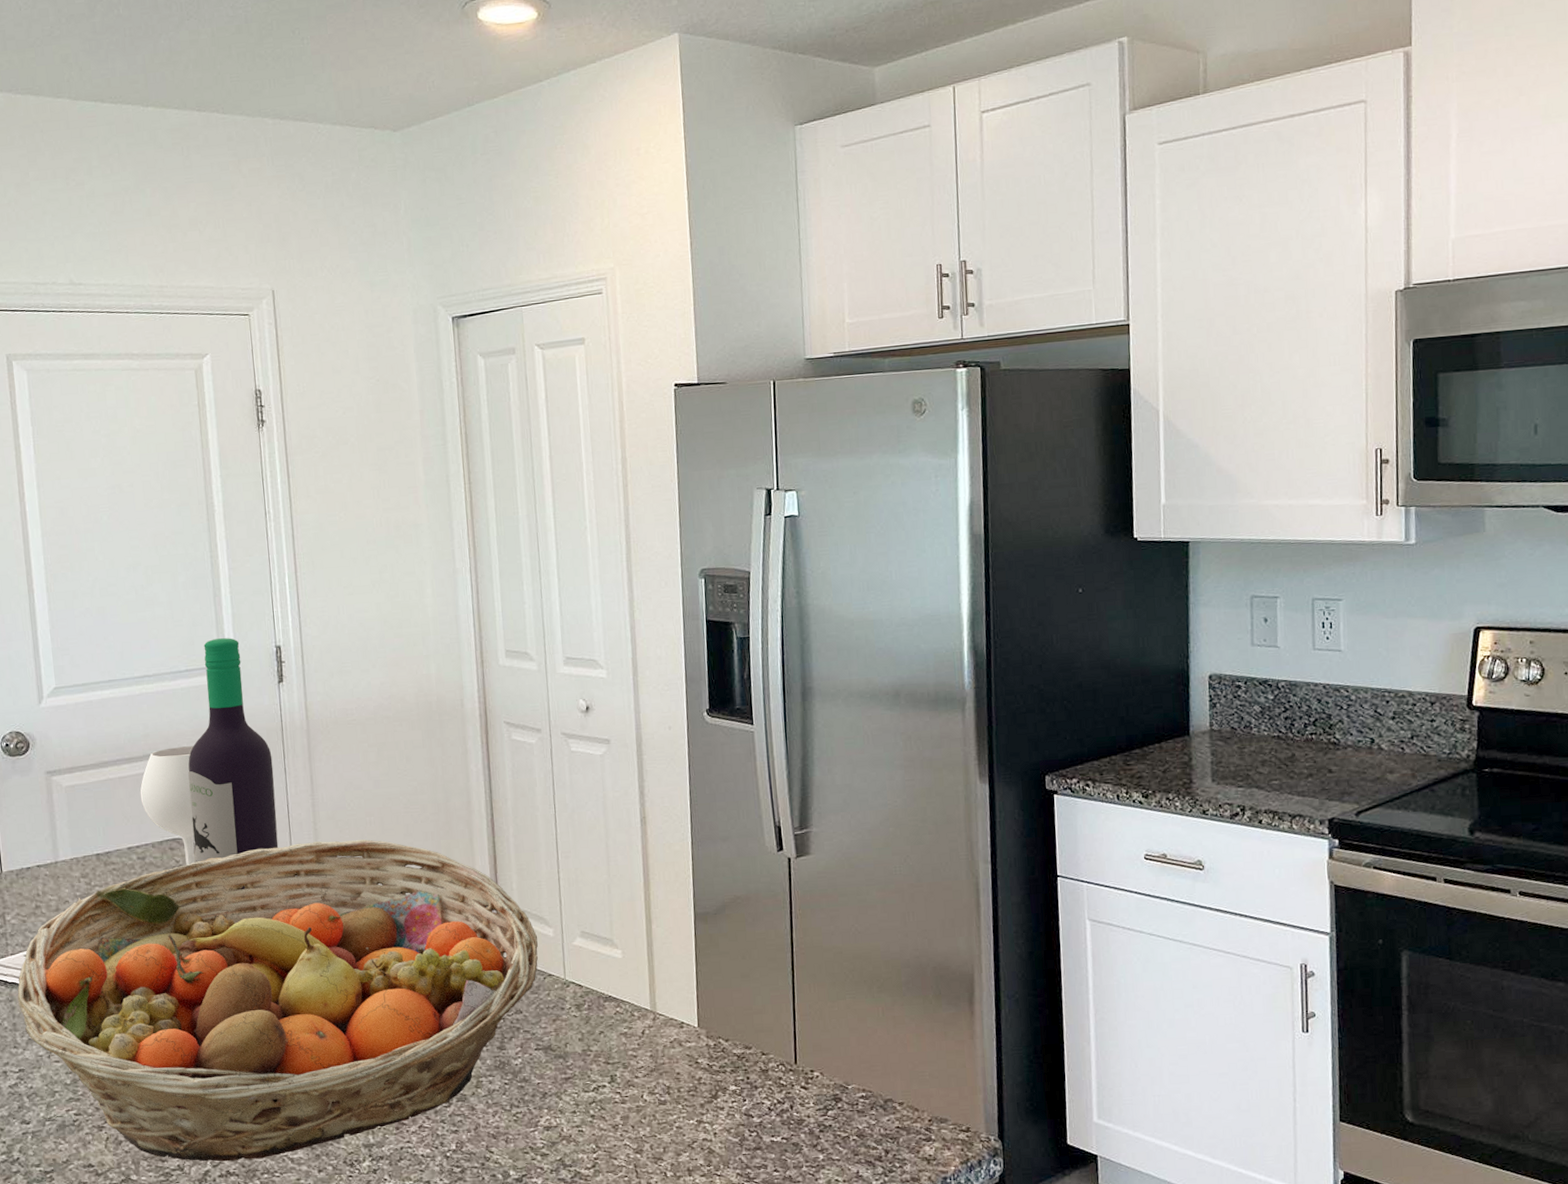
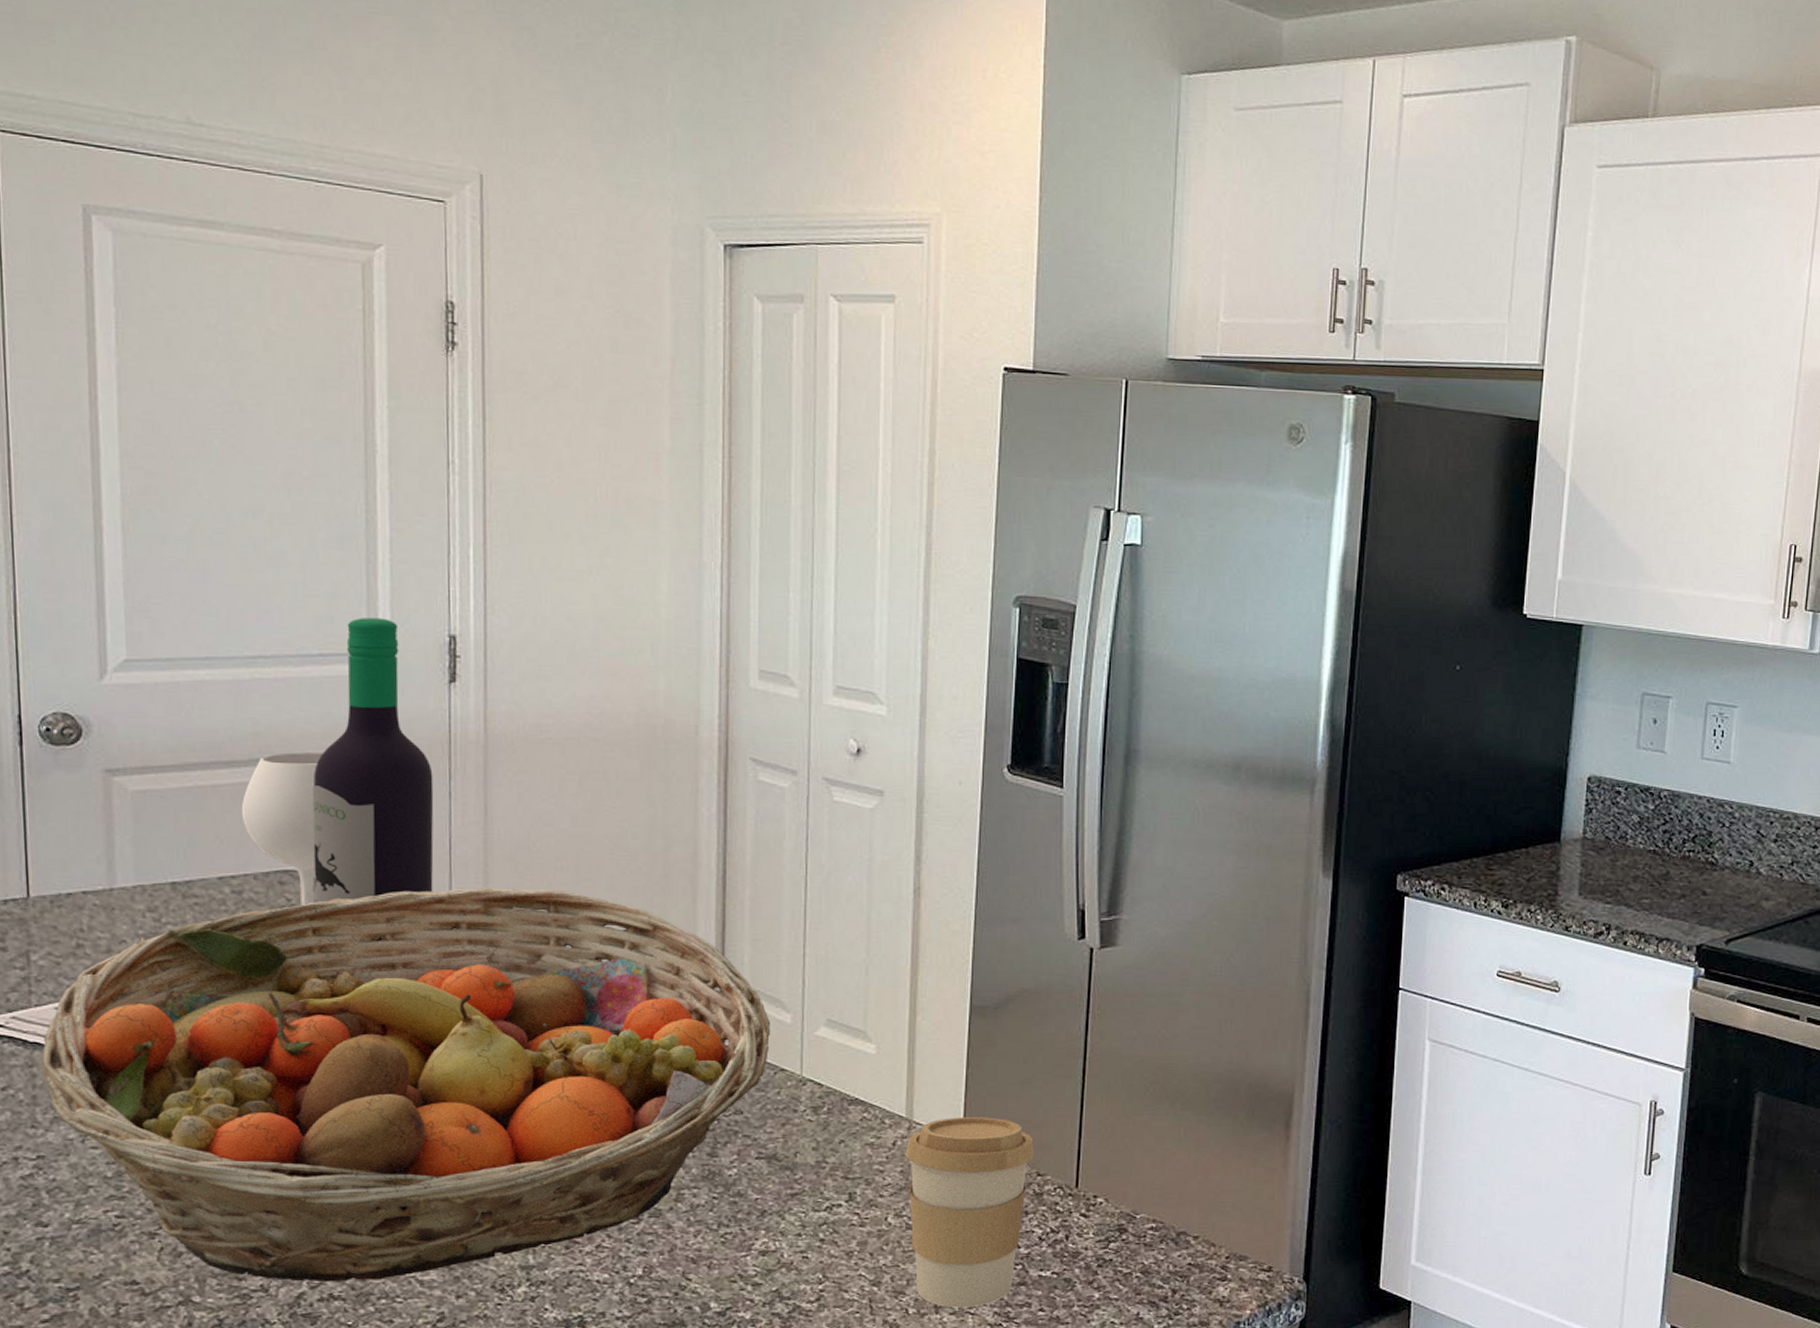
coffee cup: none [652,1006,758,1171] -> present [905,1117,1034,1308]

